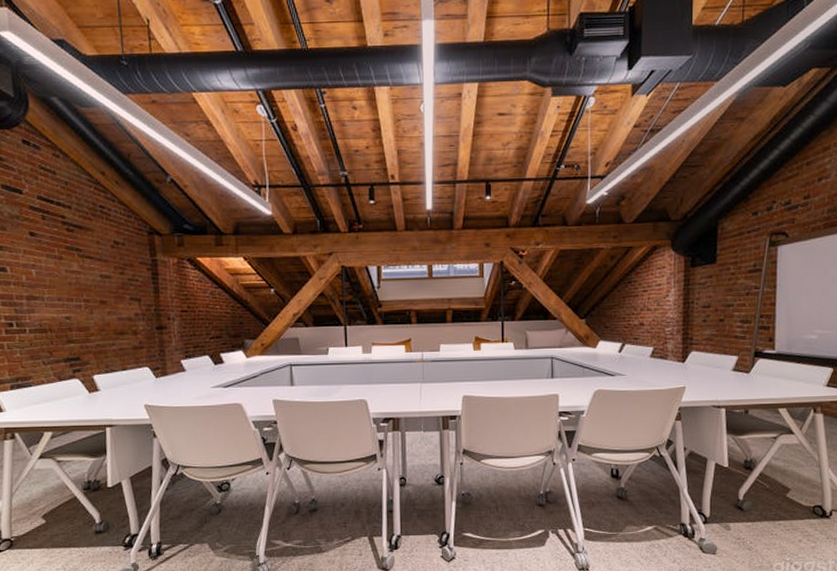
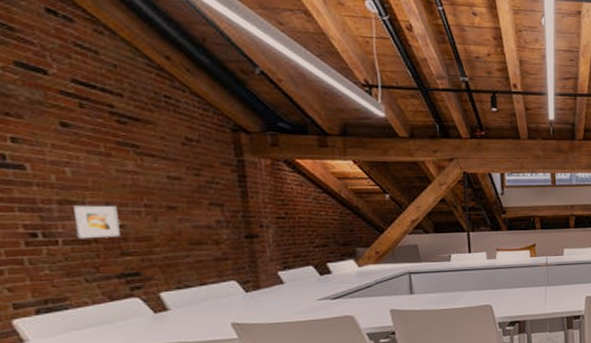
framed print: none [37,300,67,329] -> present [73,205,120,239]

